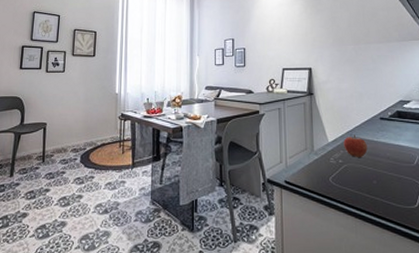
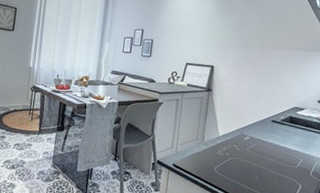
apple: present [343,134,368,157] -> none [232,132,255,154]

